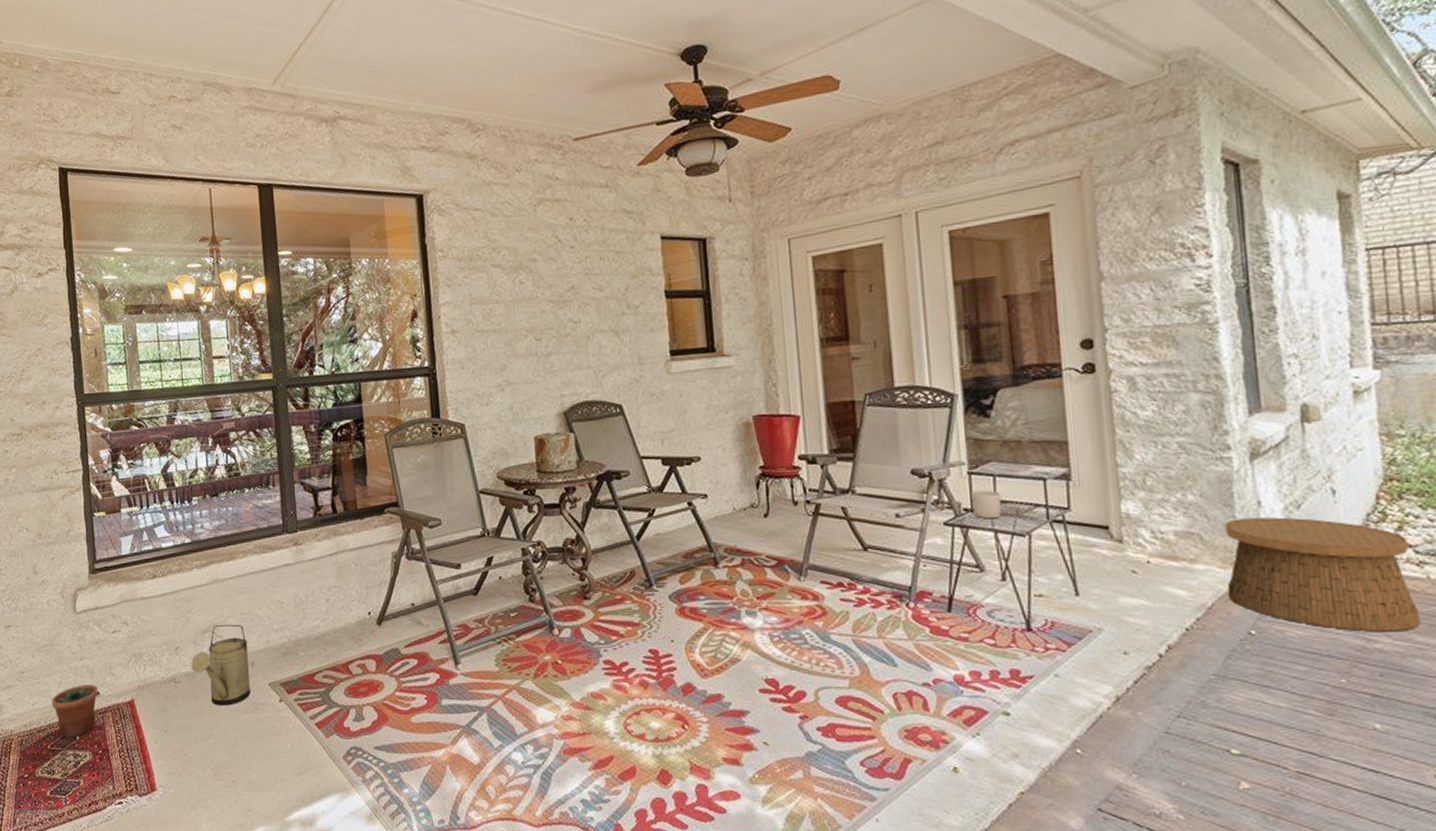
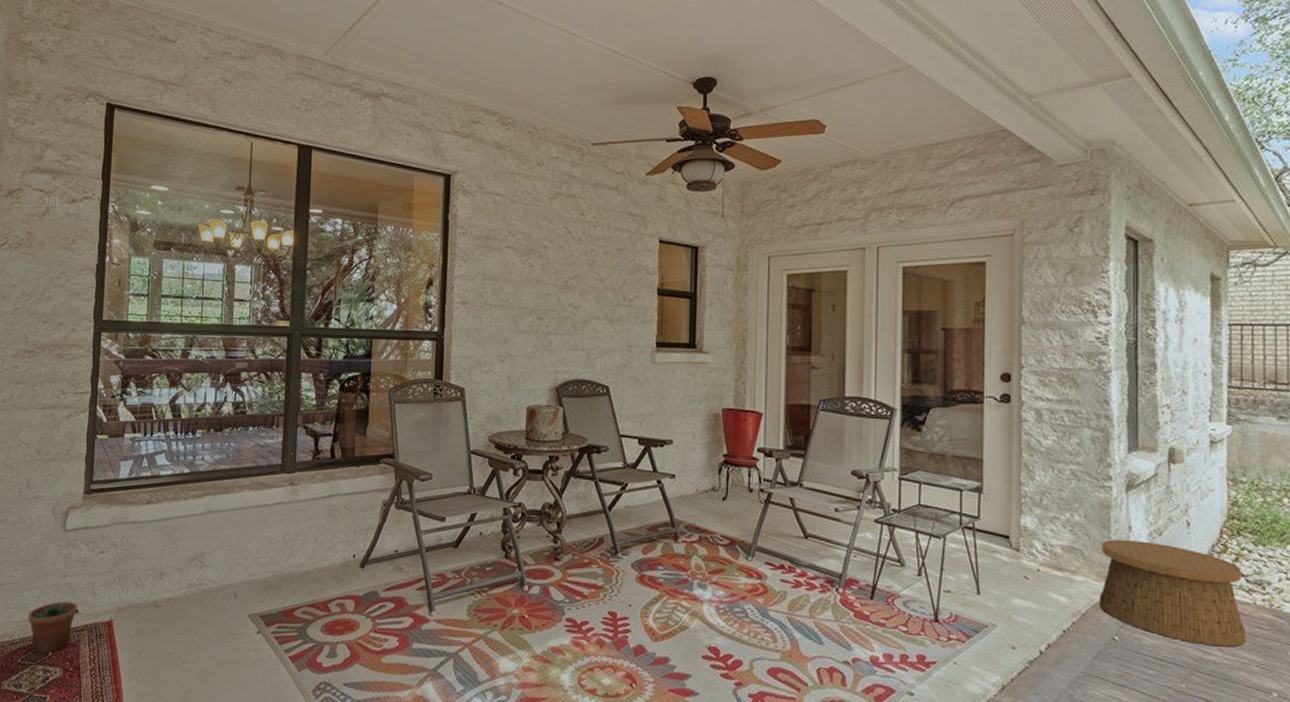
watering can: present [191,624,250,706] -> none [174,554,233,633]
mug: present [971,489,1002,519] -> none [900,494,924,521]

